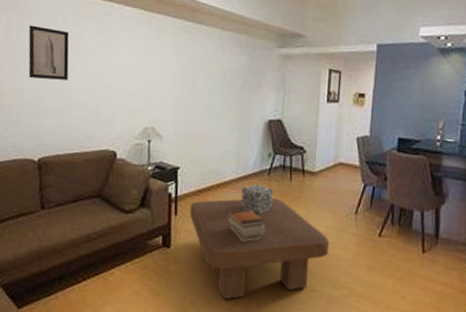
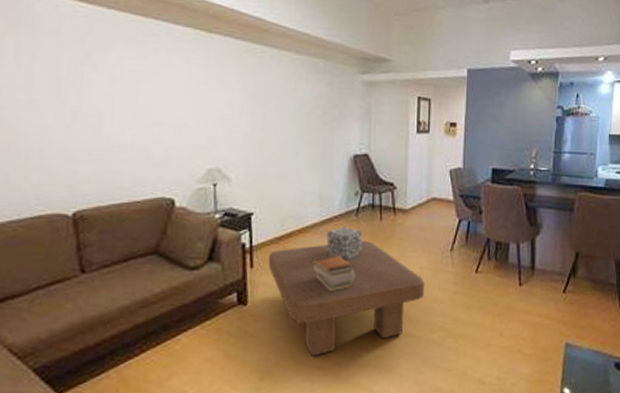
wall art: present [28,25,69,80] -> none [47,47,107,116]

